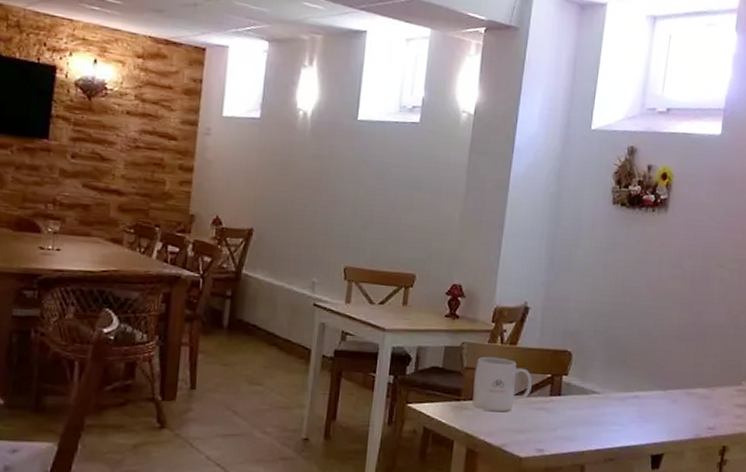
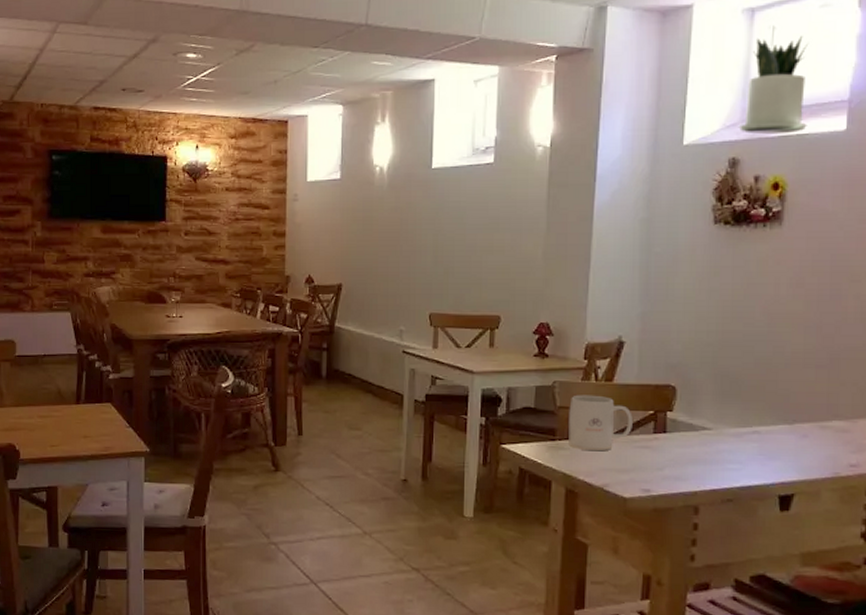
planter: none [637,43,696,131] -> present [738,36,808,135]

